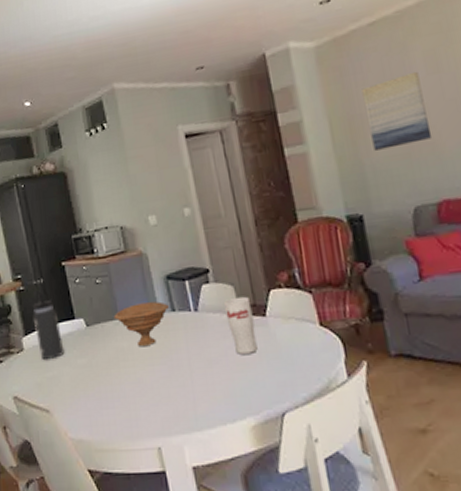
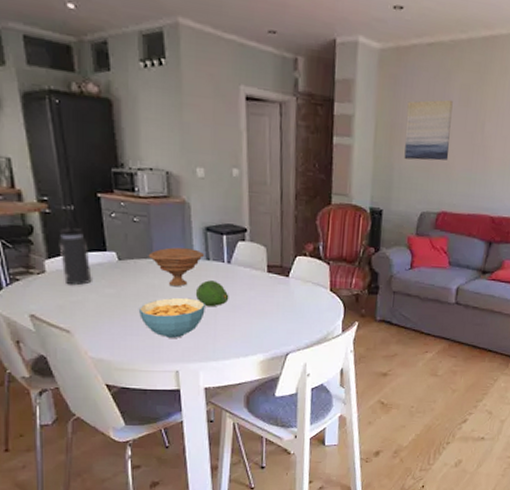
cereal bowl: none [110,357,179,408] -> present [138,297,205,338]
fruit: none [165,333,203,366] -> present [195,280,229,307]
cup: present [224,296,258,356] -> none [255,257,279,306]

